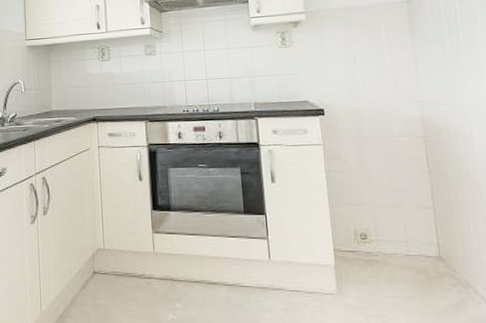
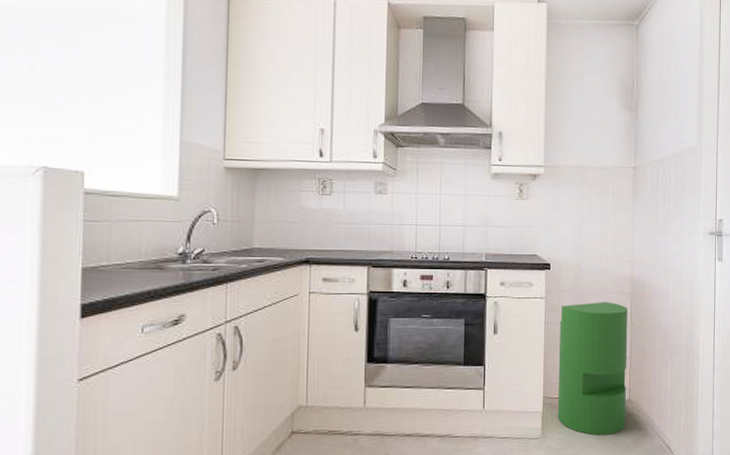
trash can: none [341,146,439,296] -> present [557,302,628,436]

